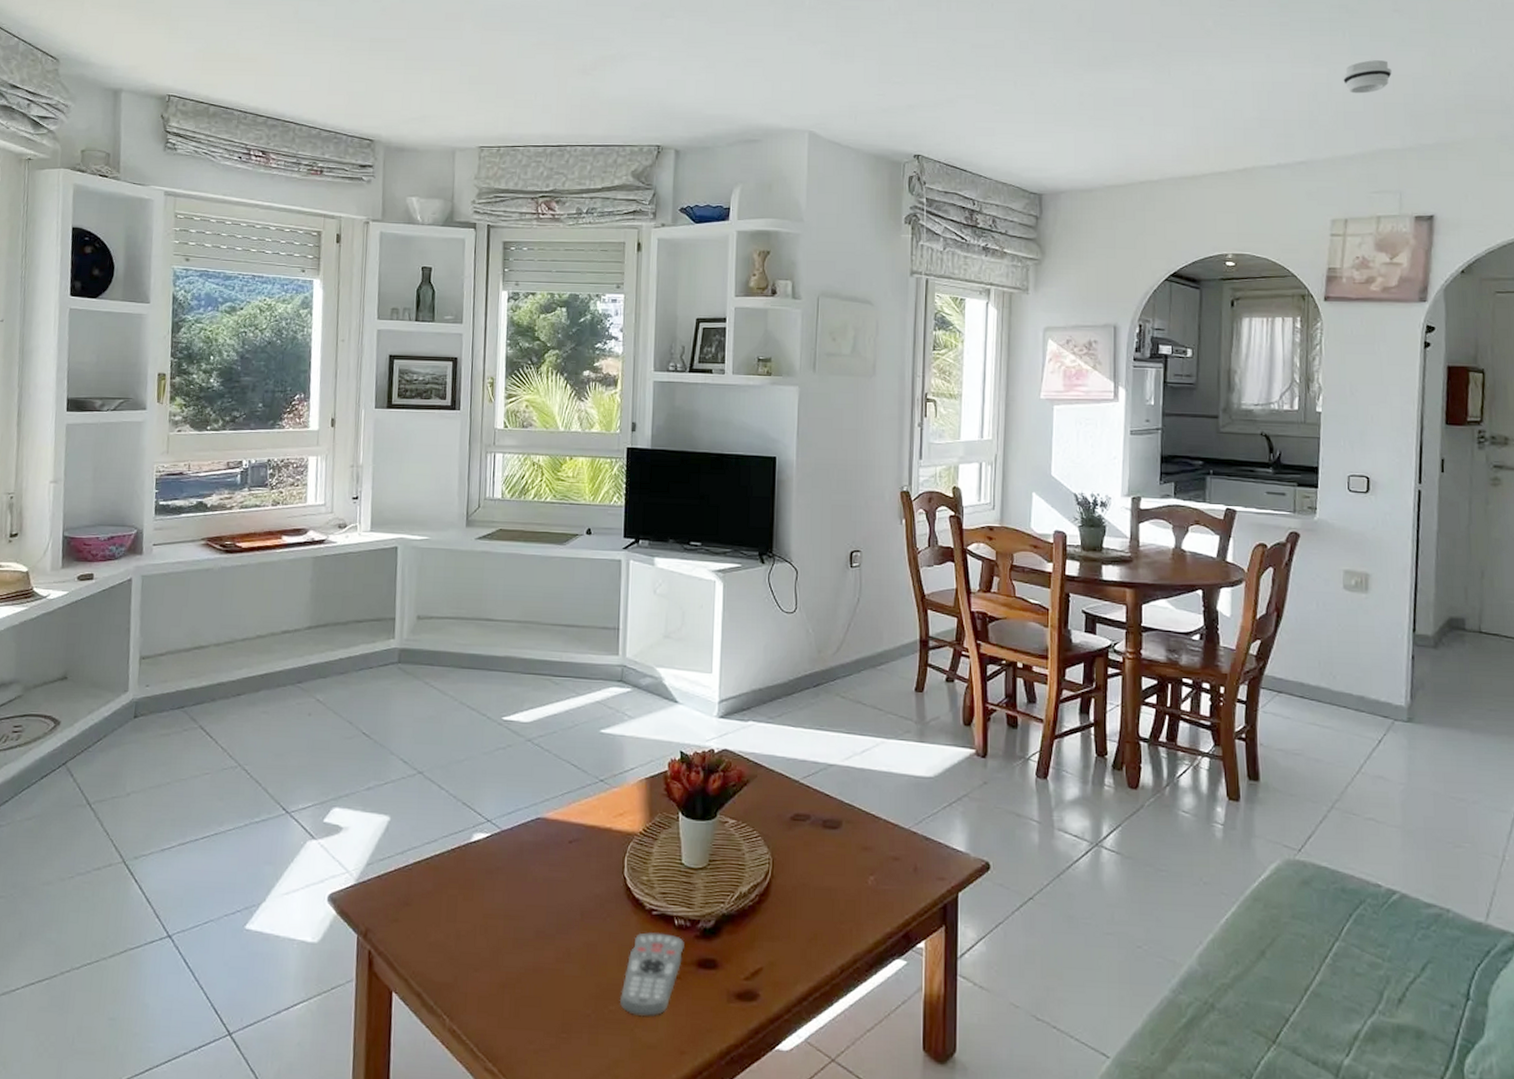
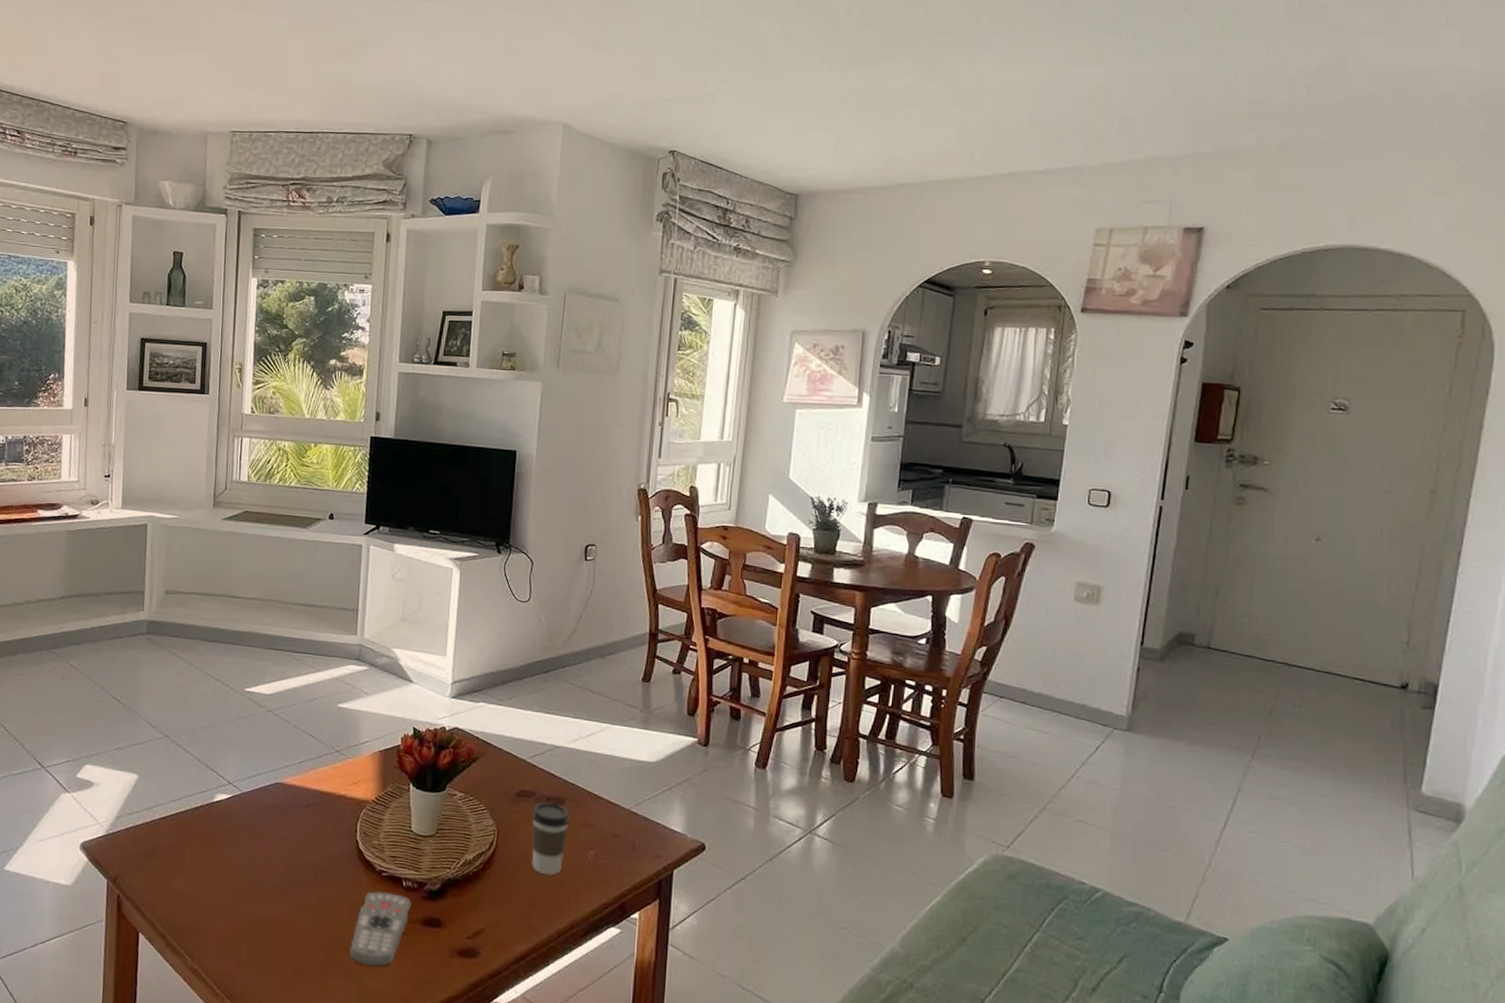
coffee cup: none [807,825,847,906] -> present [531,801,570,876]
smoke detector: present [1343,60,1392,94] -> none [1122,62,1174,98]

